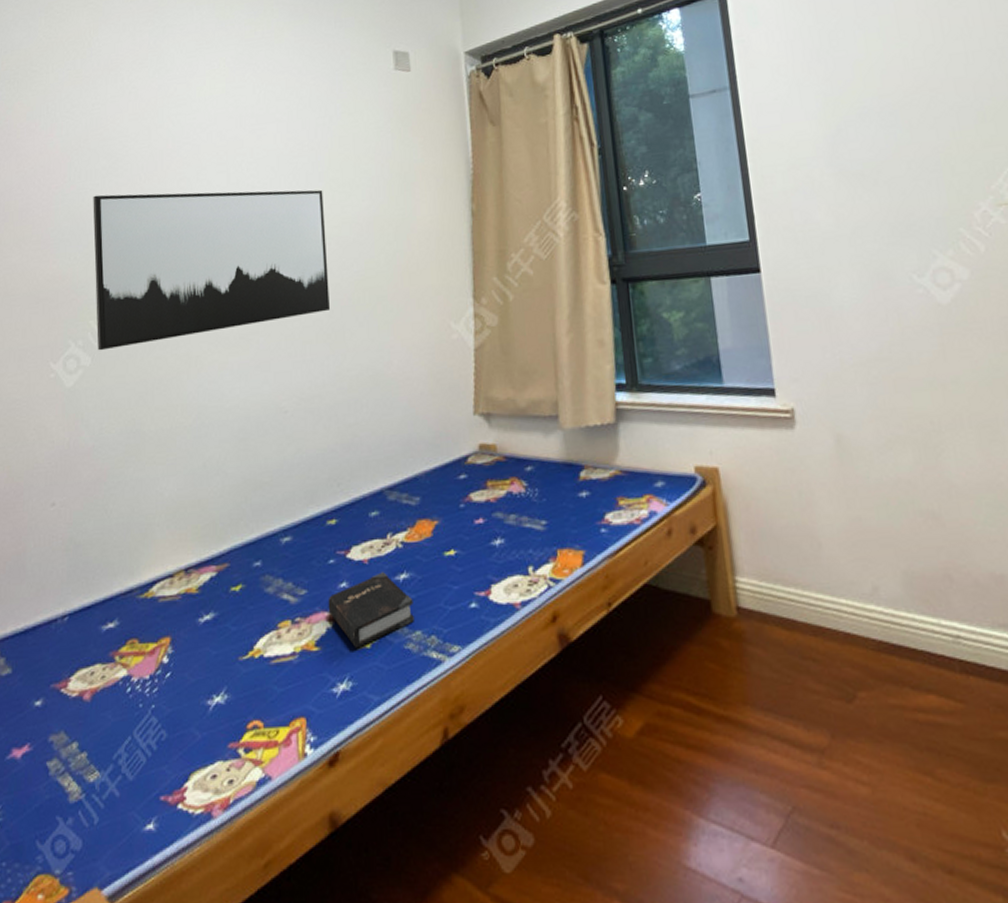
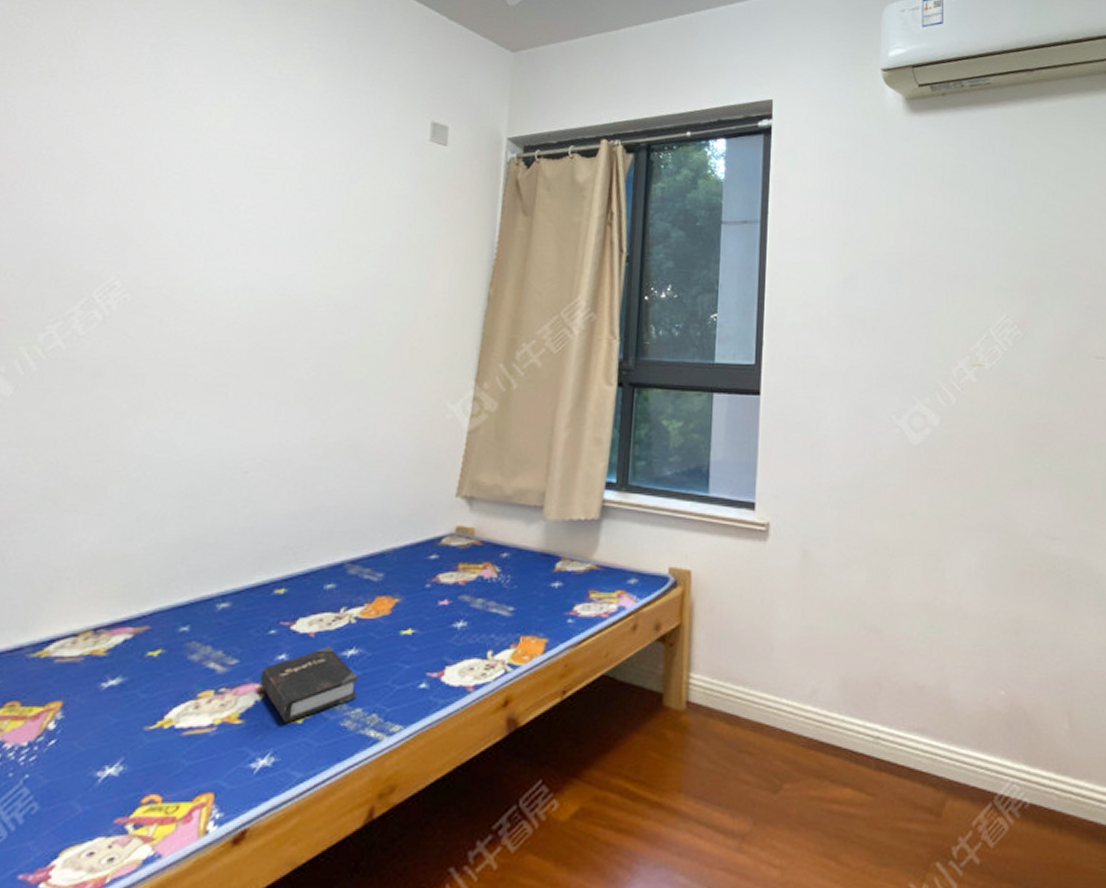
wall art: present [93,189,330,351] -> none [24,210,329,382]

